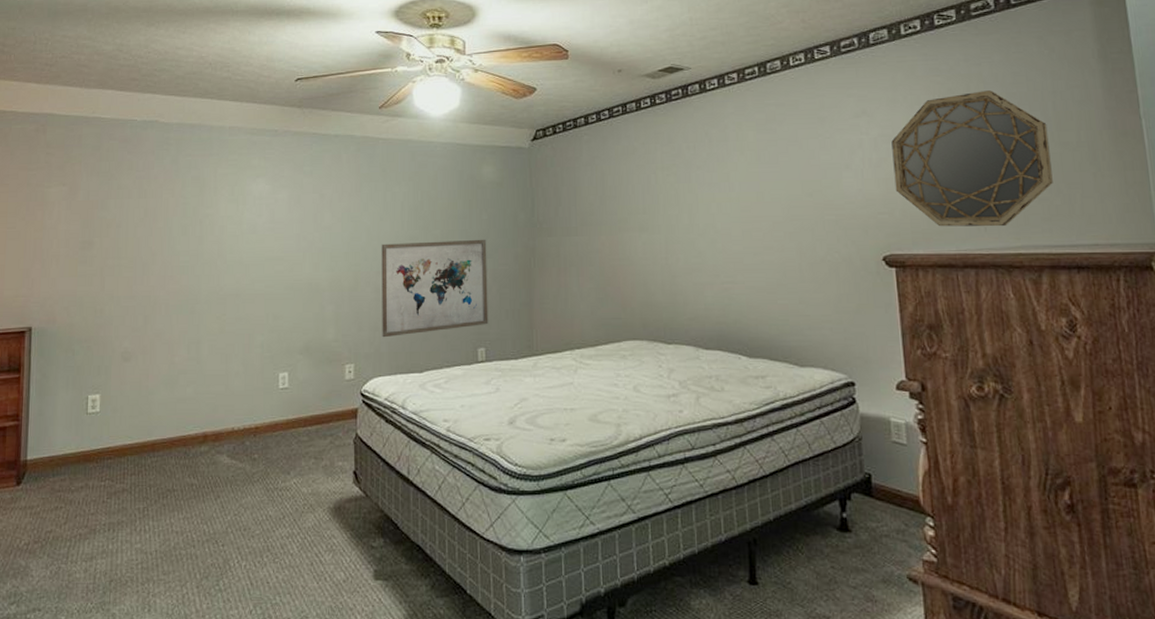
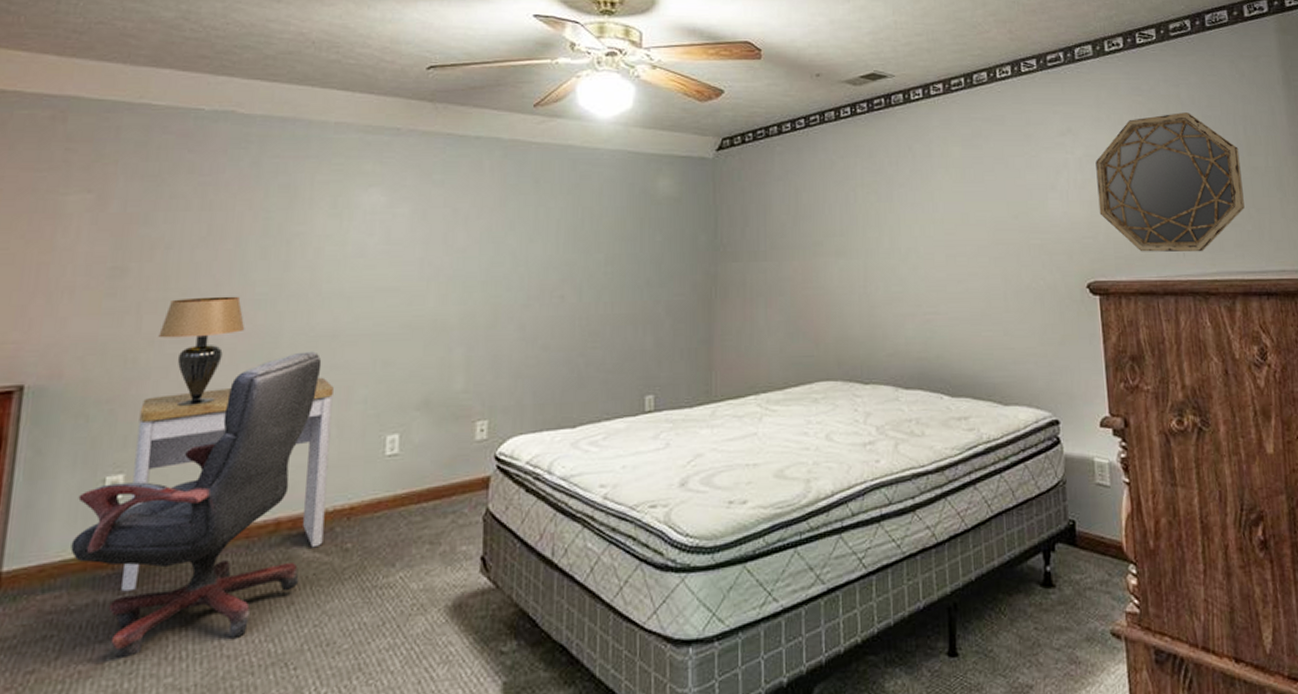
office chair: none [69,306,230,528] -> present [70,351,322,660]
desk: none [103,326,239,480] -> present [121,377,334,592]
table lamp: none [116,263,175,345] -> present [158,296,245,406]
wall art: present [381,239,489,338] -> none [526,264,660,386]

